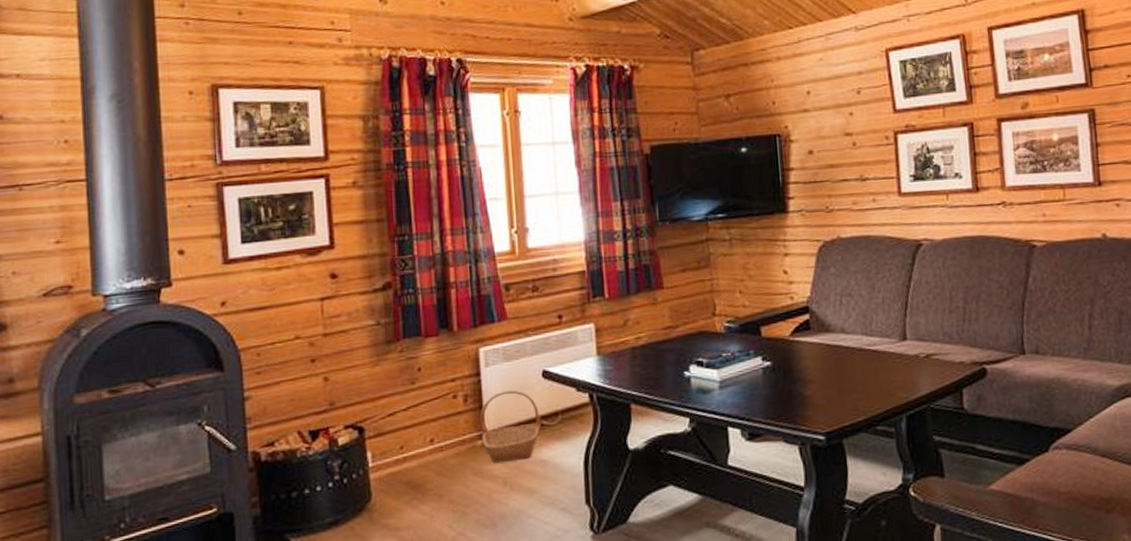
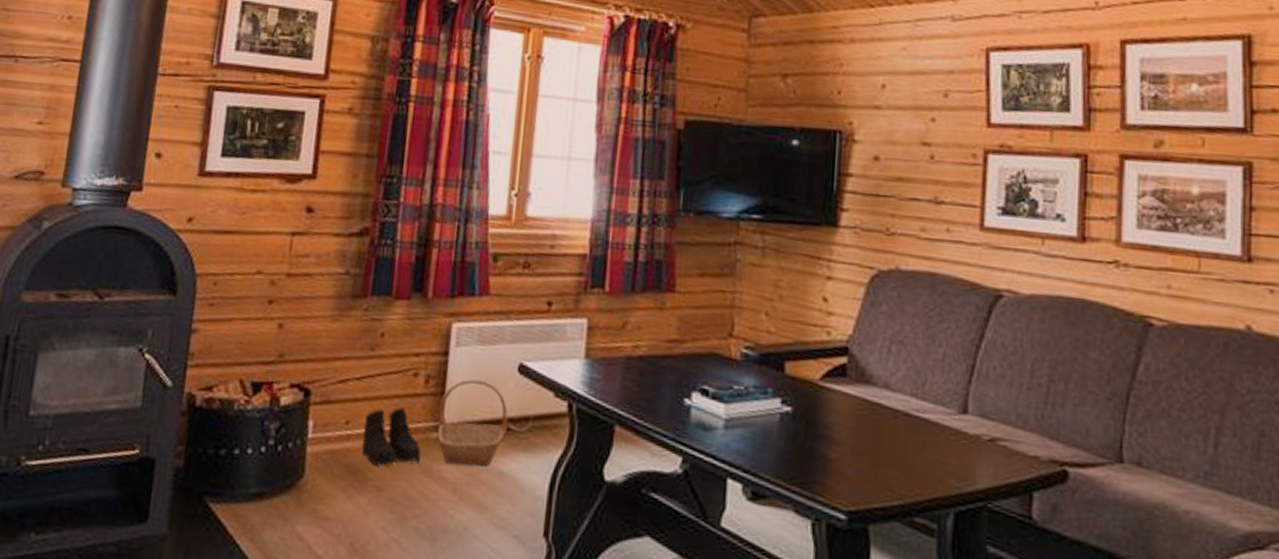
boots: none [416,426,471,477] -> present [362,407,422,466]

